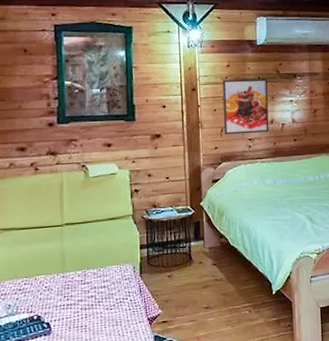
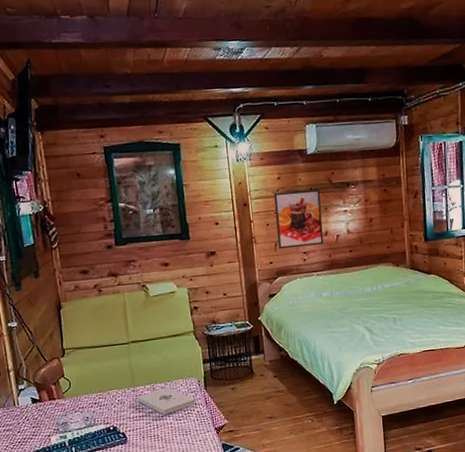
notepad: none [66,273,128,304] -> present [137,387,195,416]

